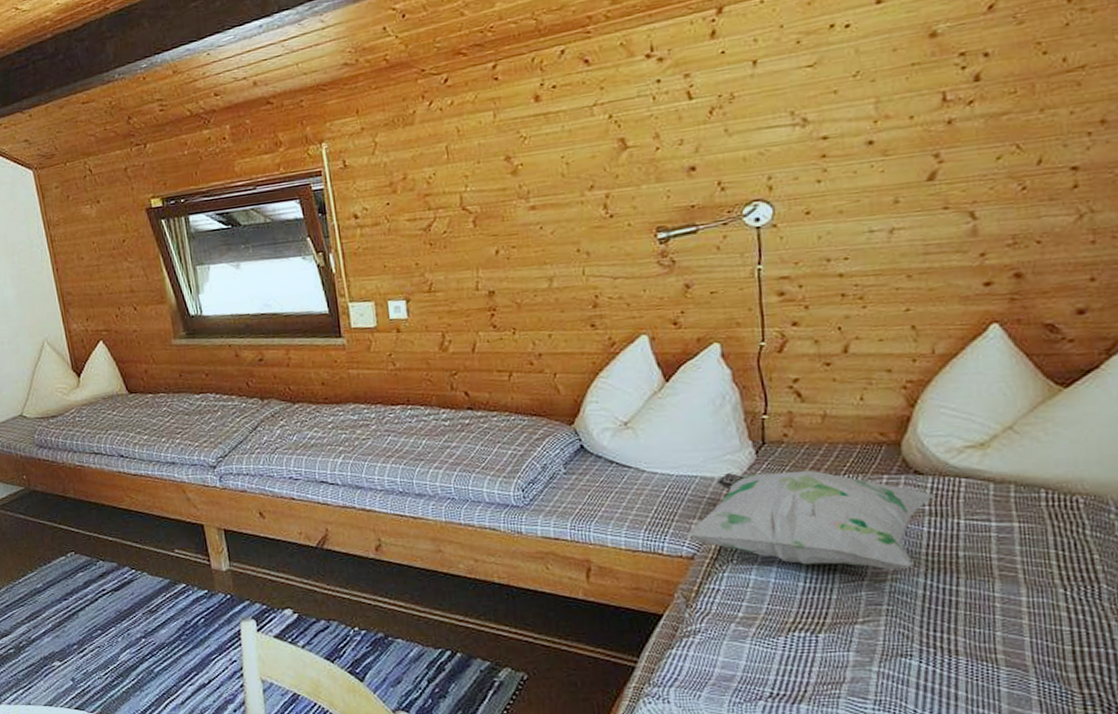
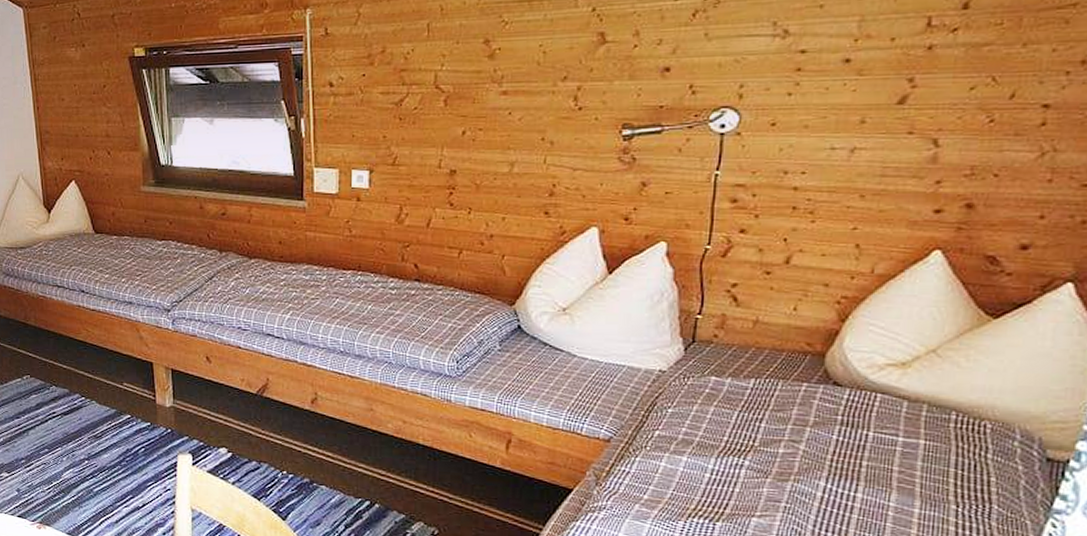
decorative pillow: present [685,470,936,571] -> none [605,365,850,473]

